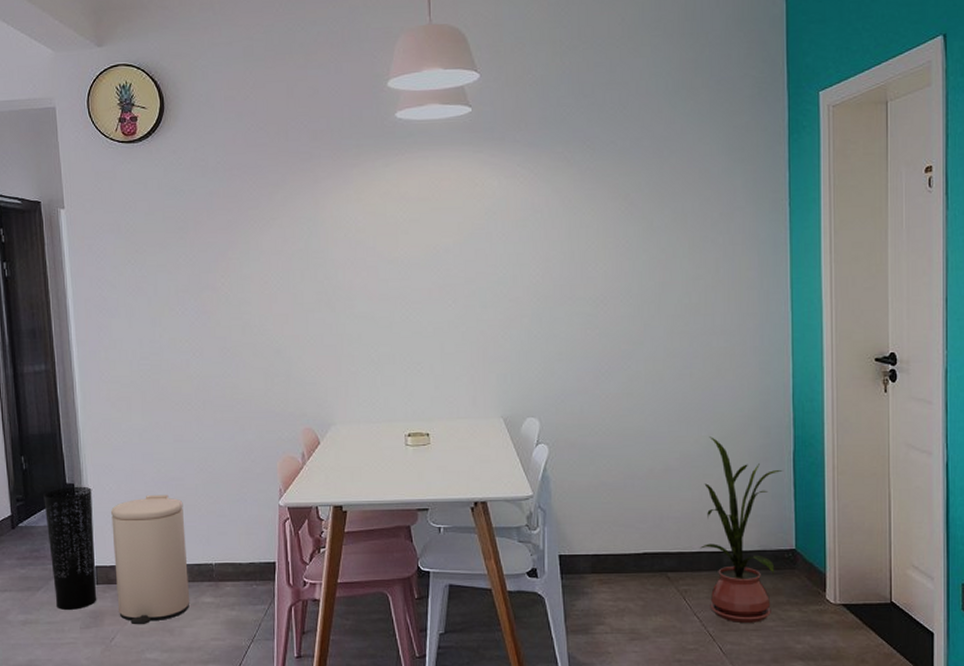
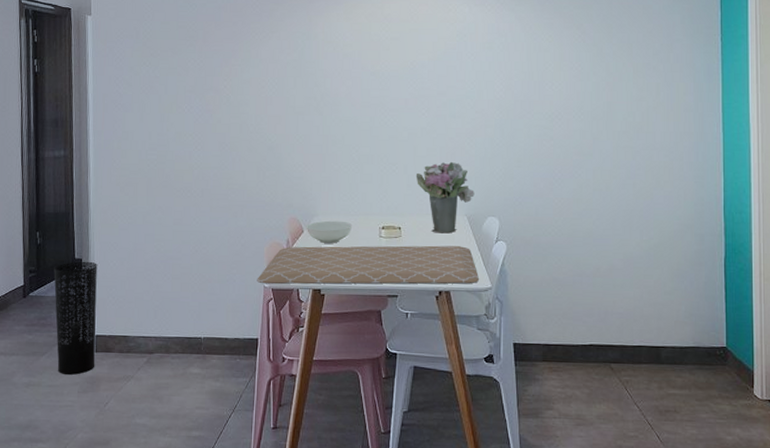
pedal bin: present [111,494,189,625] -> none [113,271,179,392]
placemat: none [270,451,518,503] -> present [257,245,479,284]
bowl: none [322,429,375,455] -> present [306,220,353,243]
flower bouquet: none [443,357,511,438] -> present [415,161,475,234]
house plant: present [699,437,783,623] -> none [640,241,715,414]

